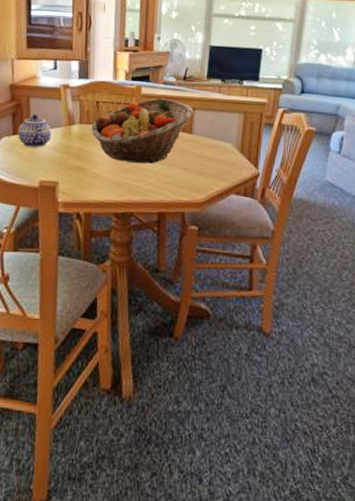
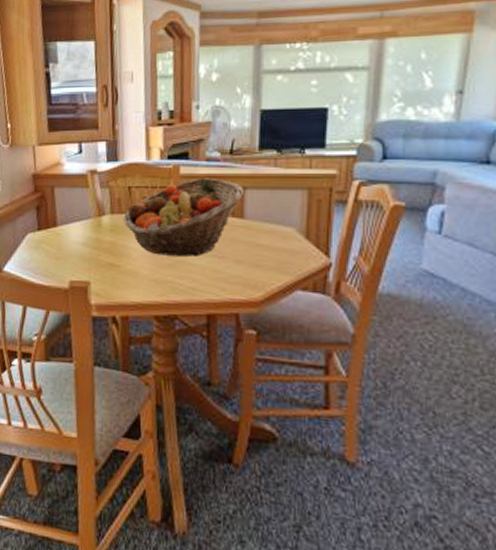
teapot: present [17,114,52,148] -> none [43,206,81,244]

